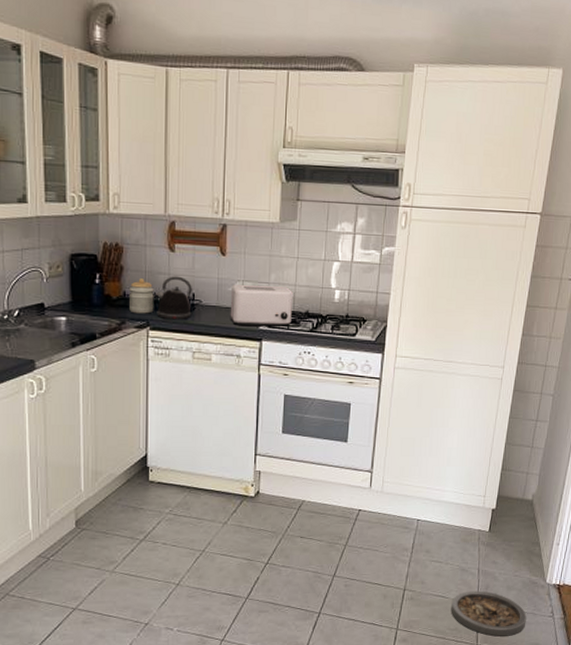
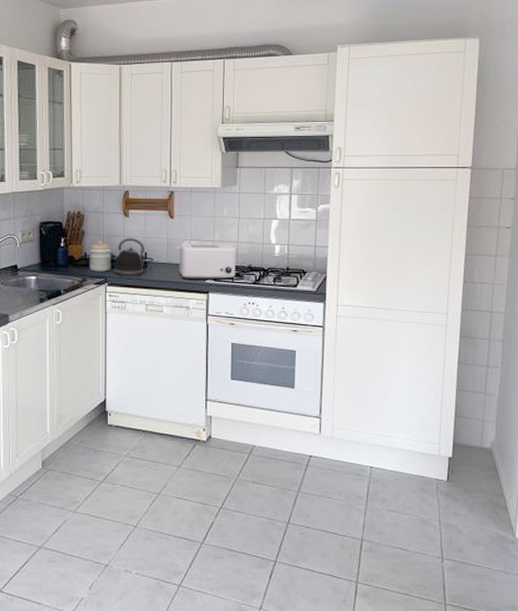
pet bowl: present [451,591,527,637] -> none [413,544,498,596]

